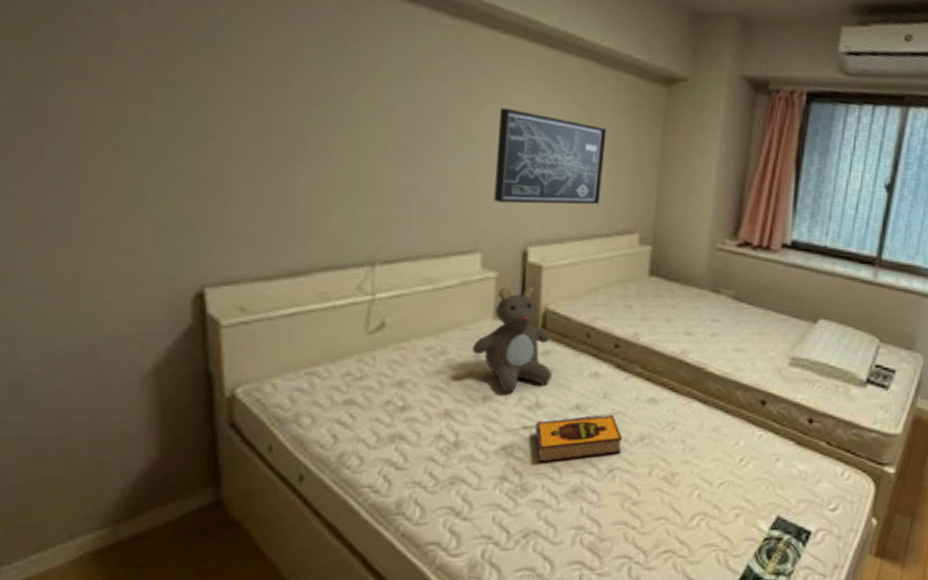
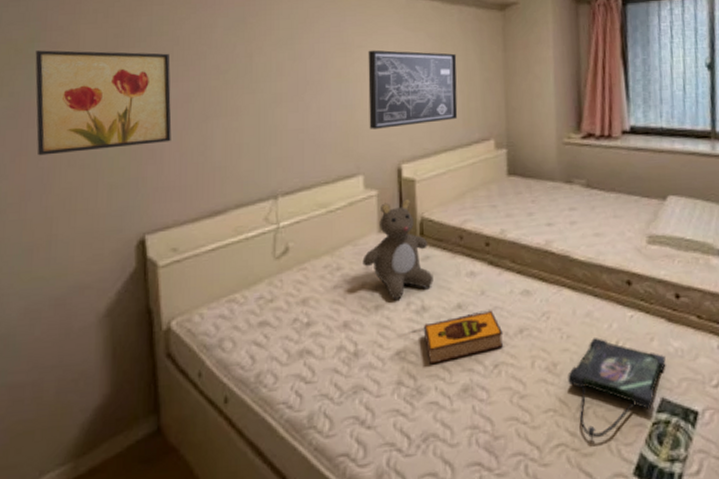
wall art: none [51,36,242,181] -> present [35,50,172,156]
photo frame: none [685,453,788,551] -> present [568,338,666,442]

